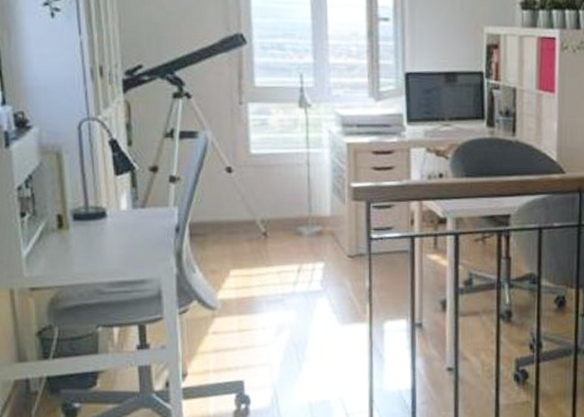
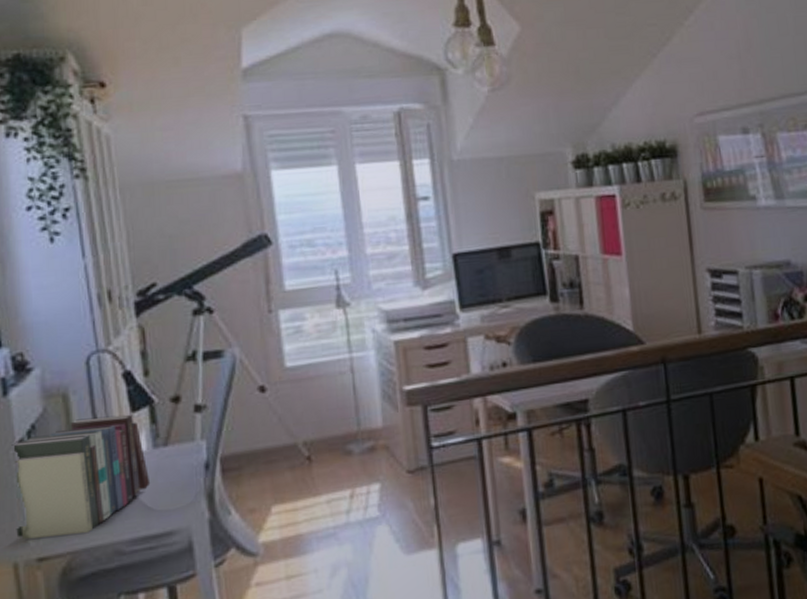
books: none [11,175,129,273] -> present [11,414,151,540]

